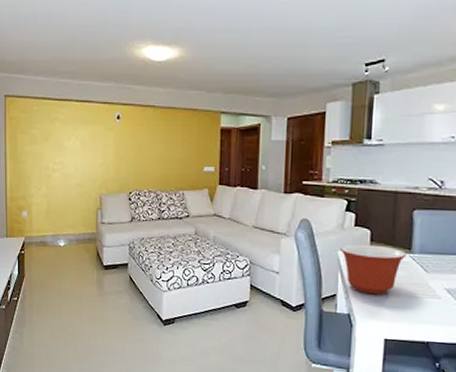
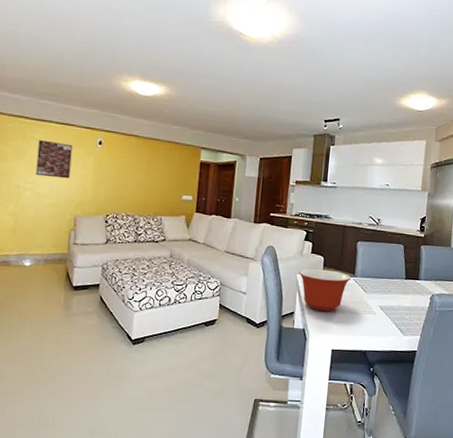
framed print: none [62,119,93,158] -> present [36,139,73,179]

